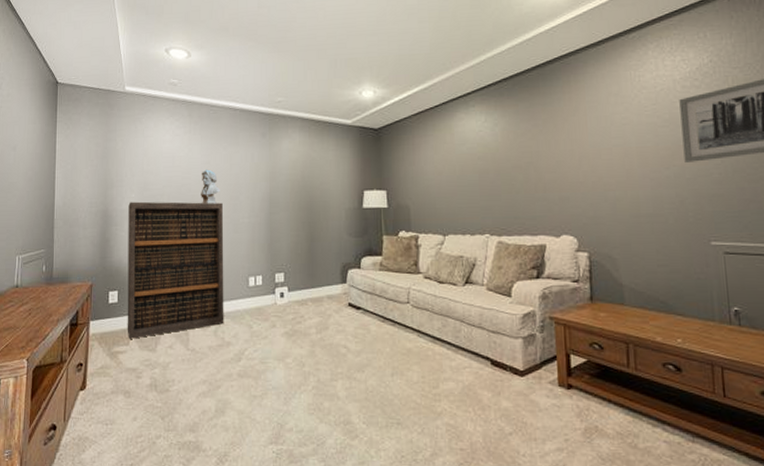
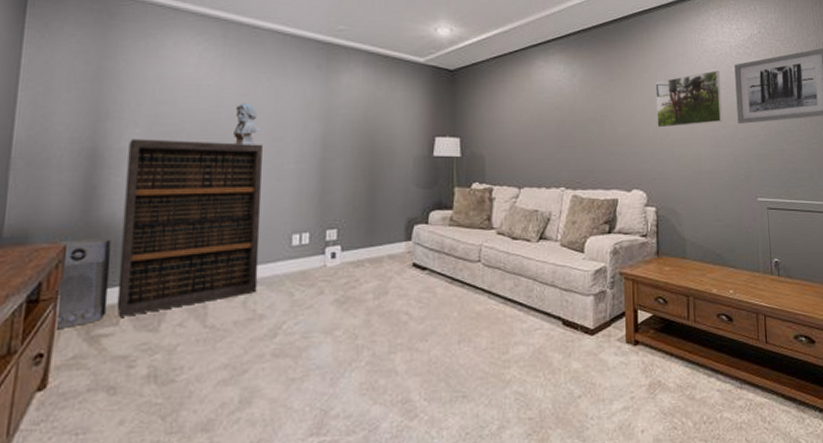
air purifier: none [87,279,121,347] -> present [53,239,111,330]
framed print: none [585,107,666,172] -> present [655,70,723,128]

